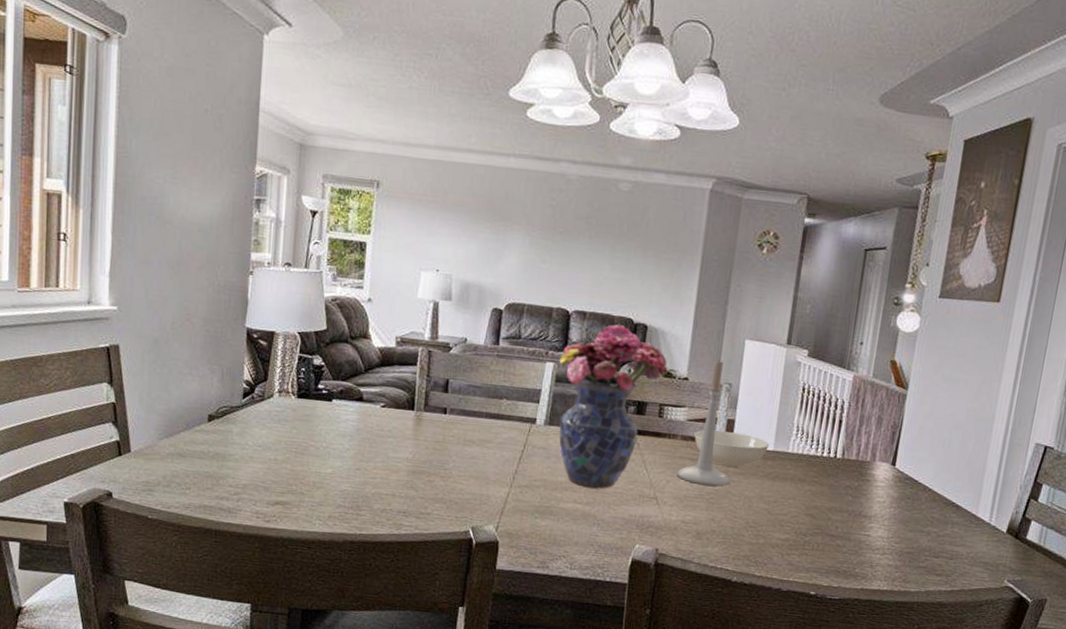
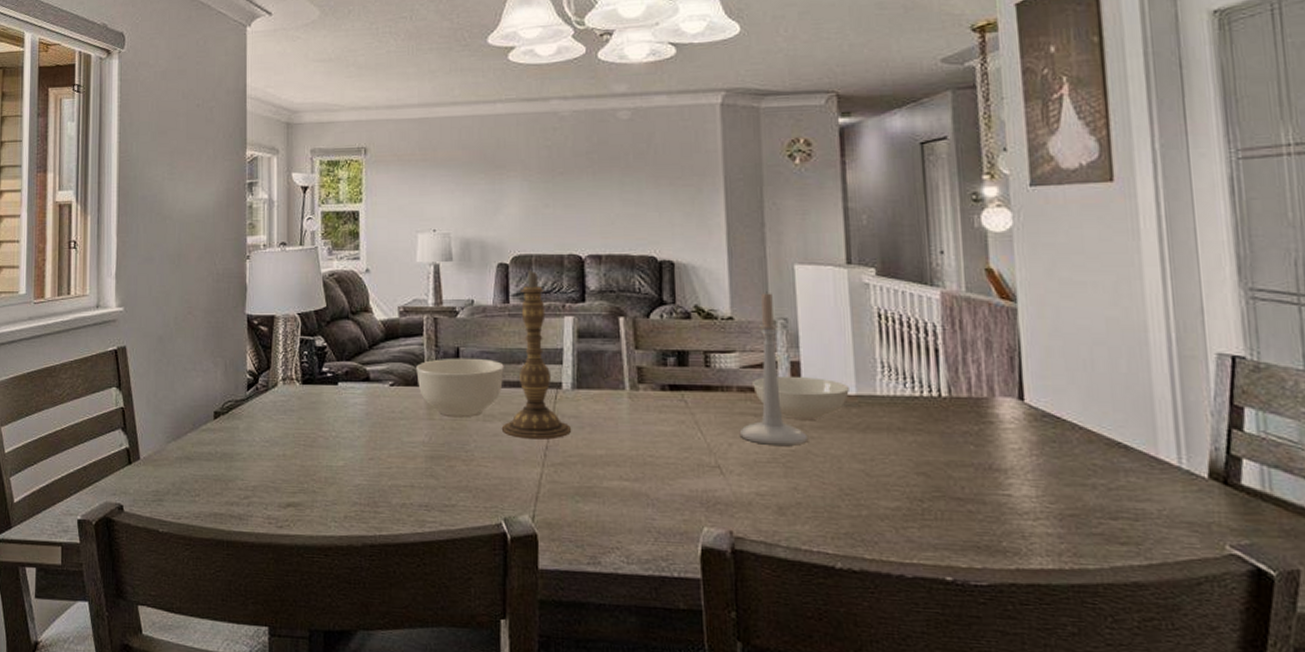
bowl: none [407,387,487,441] -> present [416,358,504,418]
candlestick: none [479,316,539,465] -> present [502,268,571,439]
flower arrangement: present [559,324,668,488] -> none [579,265,707,460]

